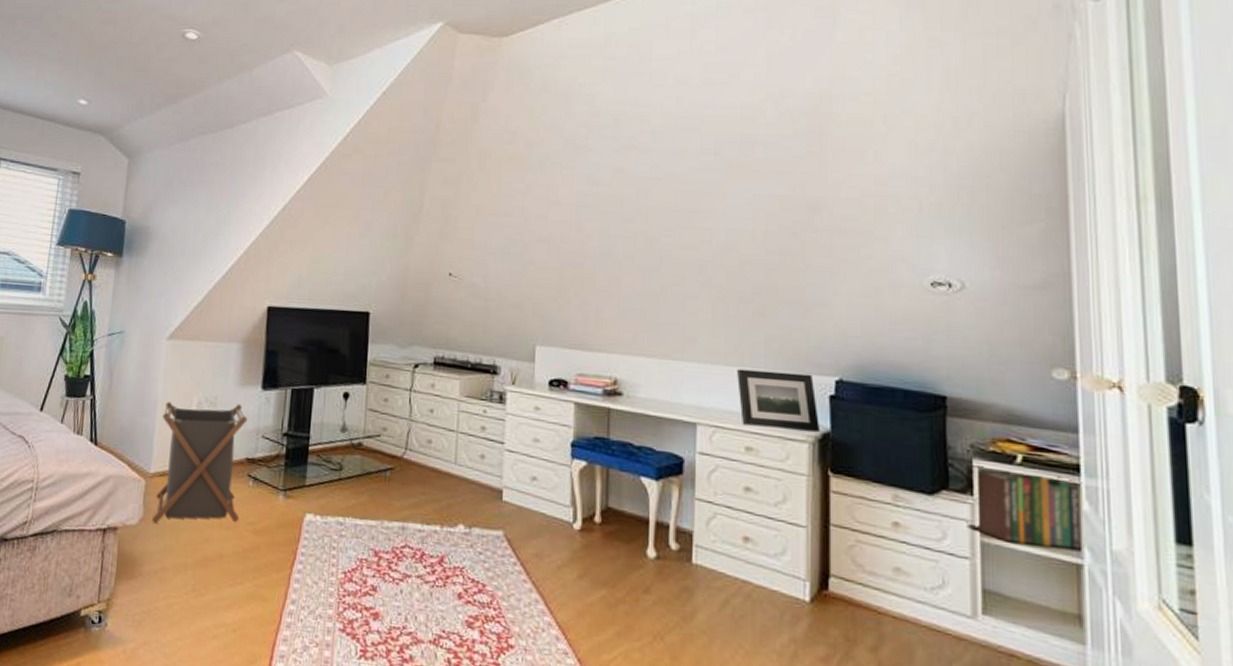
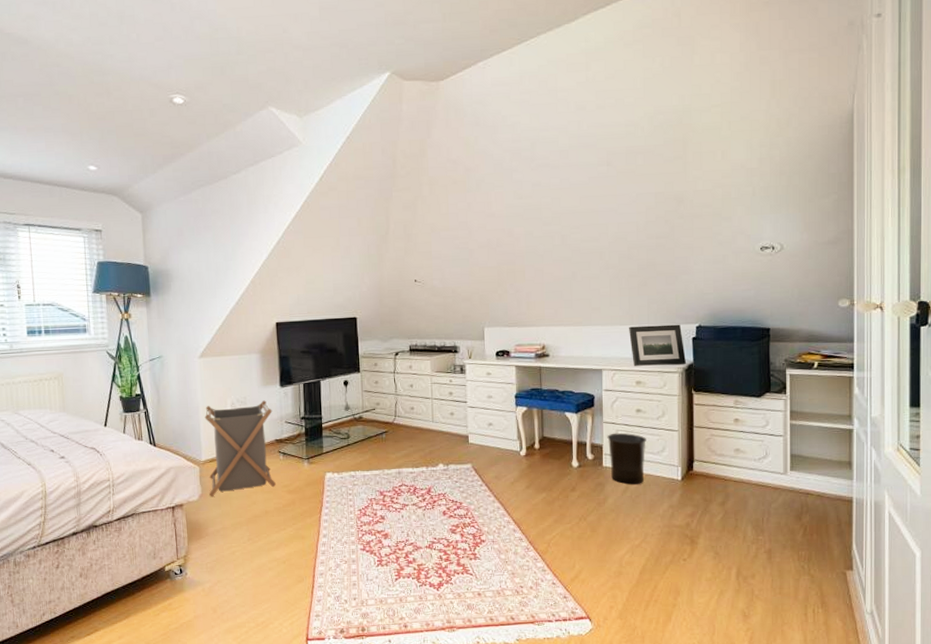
waste bin: none [700,516,758,598] -> present [607,432,646,485]
books: present [965,465,1083,550] -> none [781,373,855,422]

